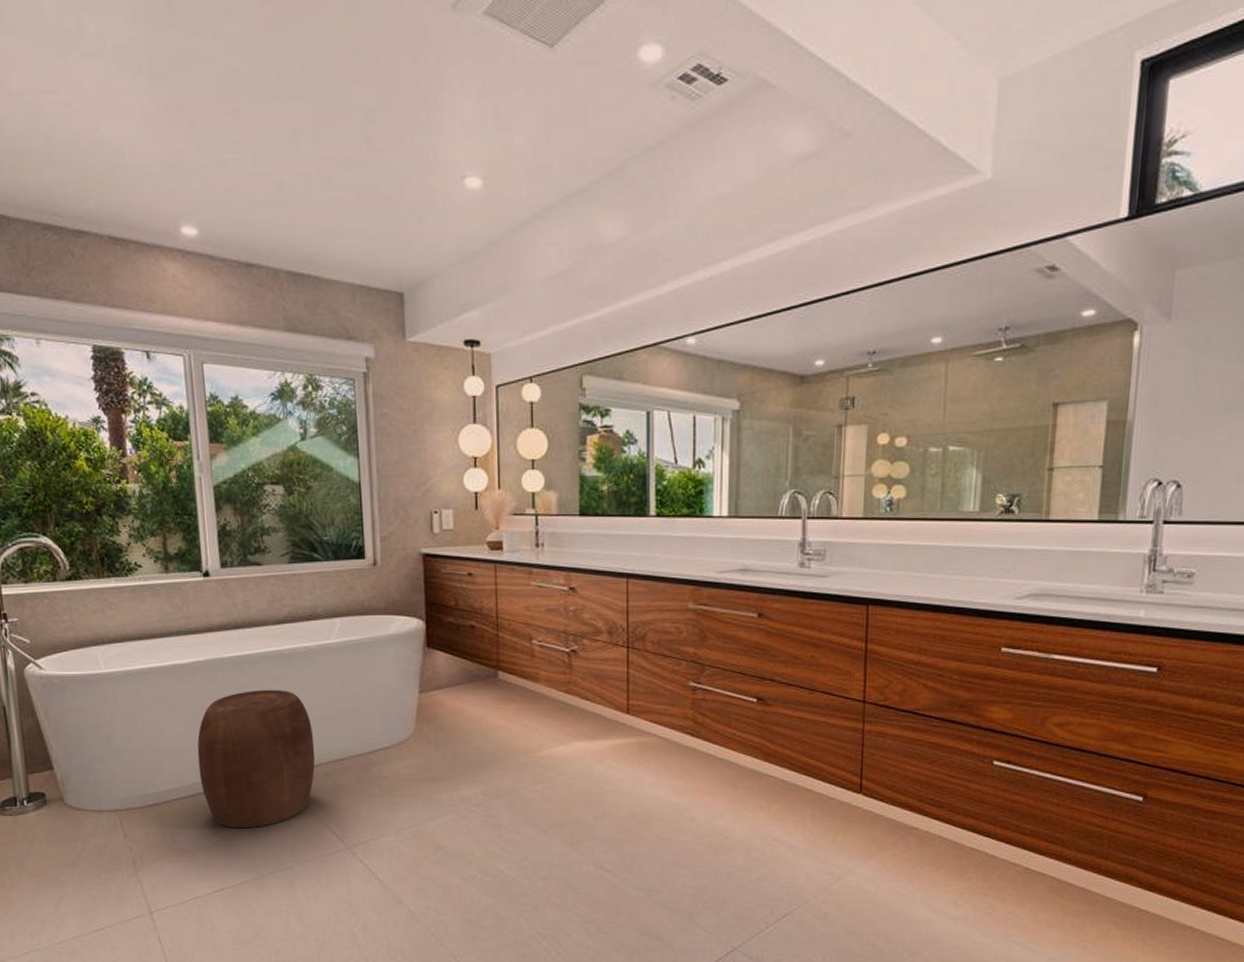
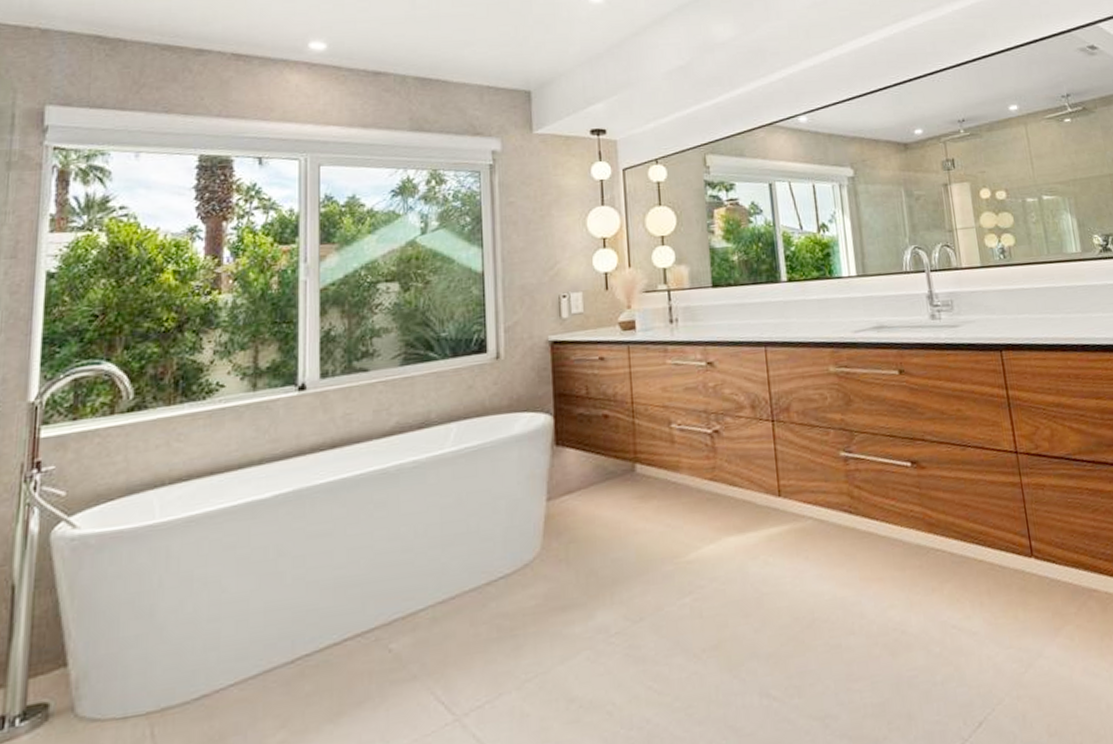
stool: present [197,689,316,829] -> none [268,517,420,715]

